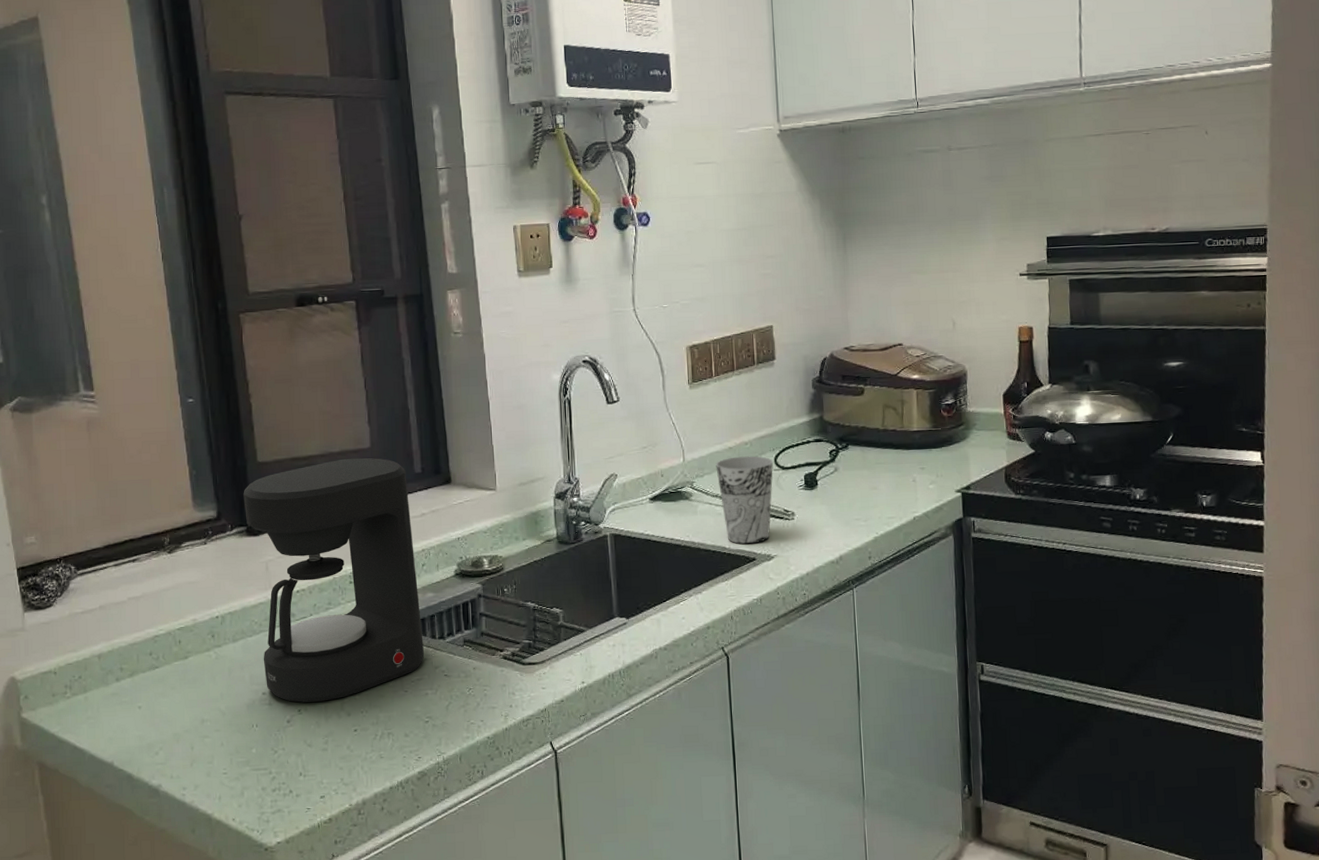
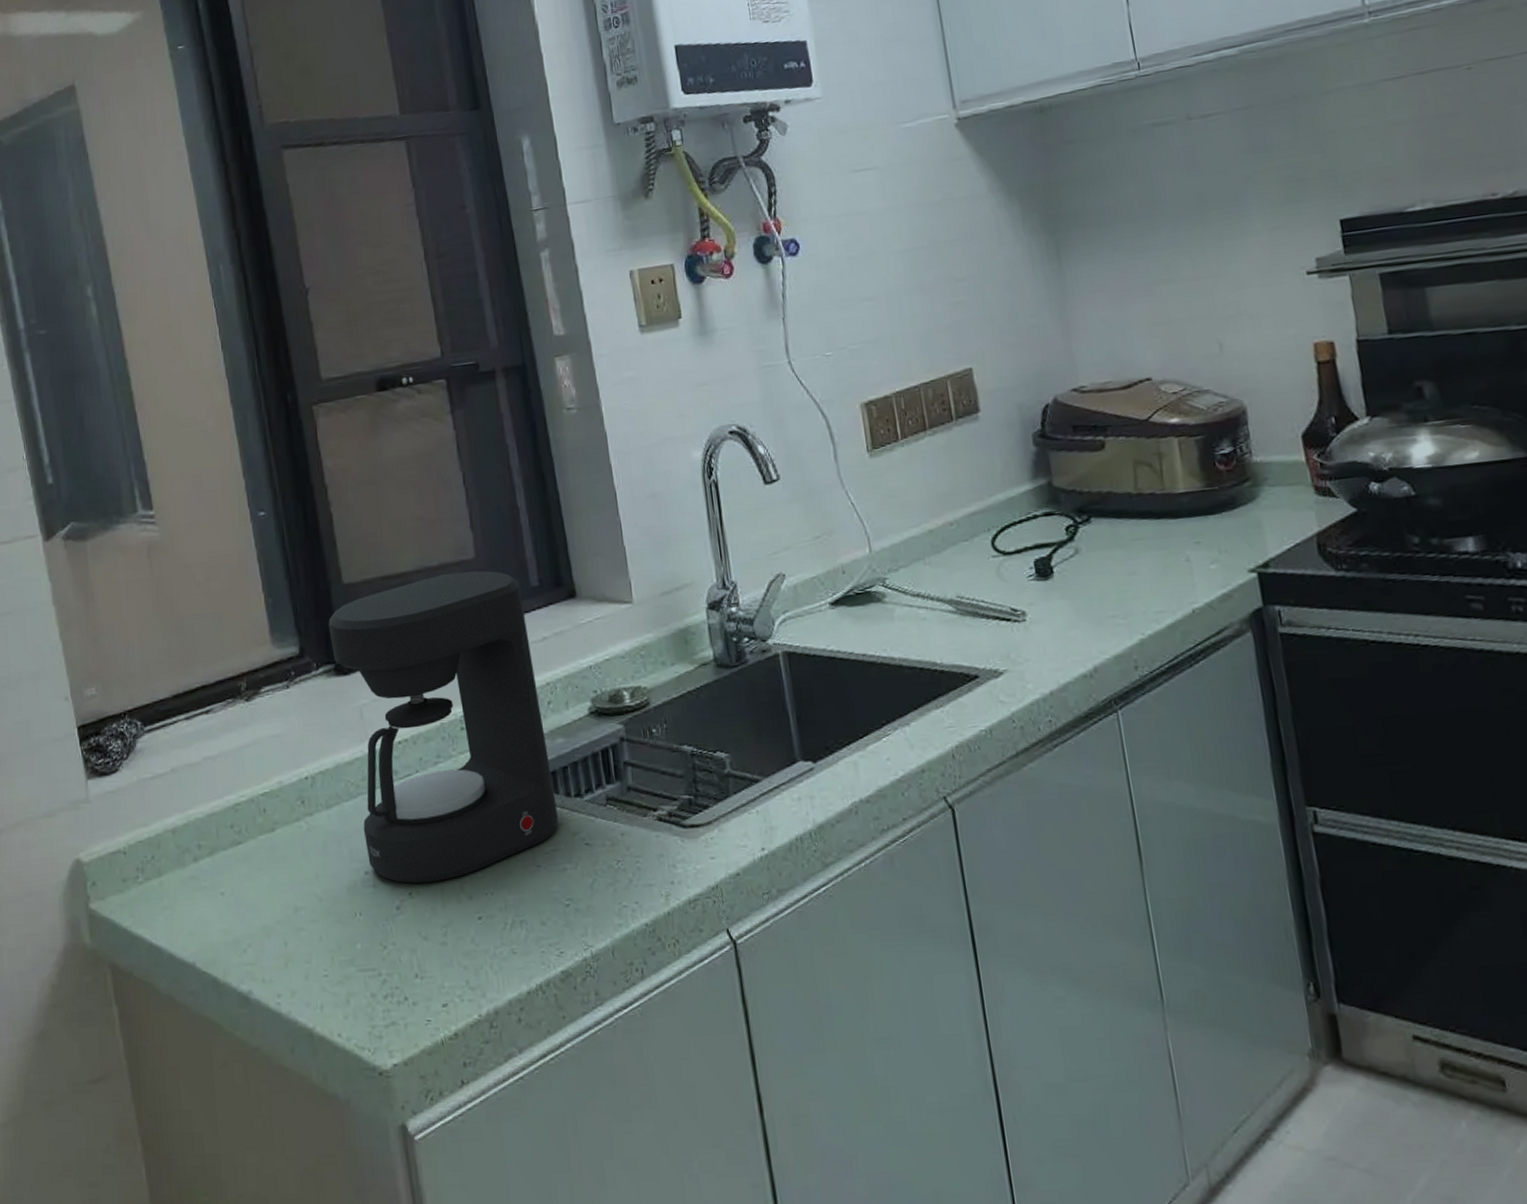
cup: present [716,455,774,545] -> none [913,539,995,658]

